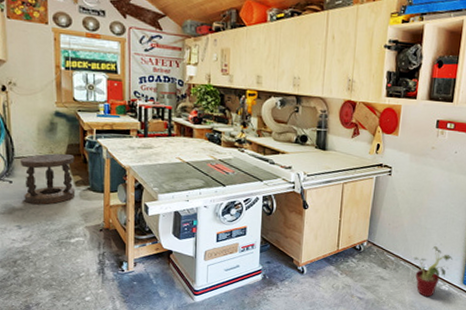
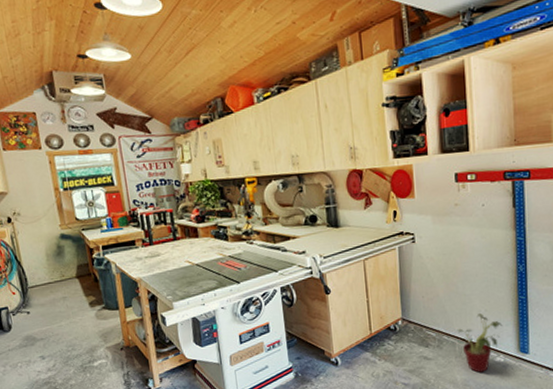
stool: present [19,153,76,205] -> none [33,275,92,333]

